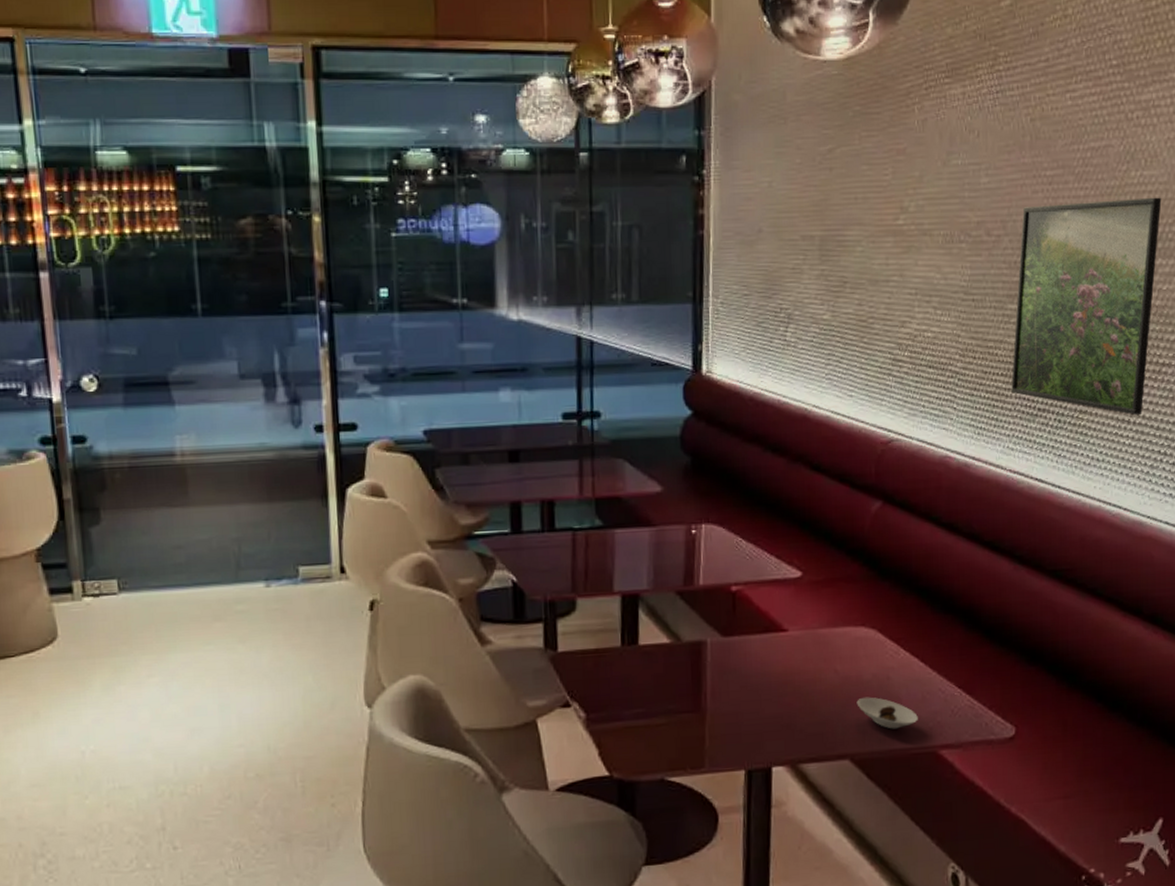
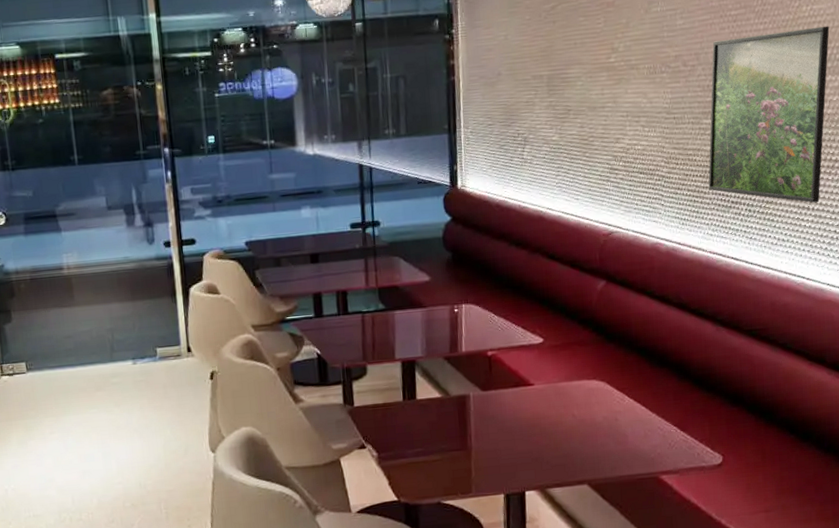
saucer: present [856,697,918,729] -> none [591,435,642,460]

